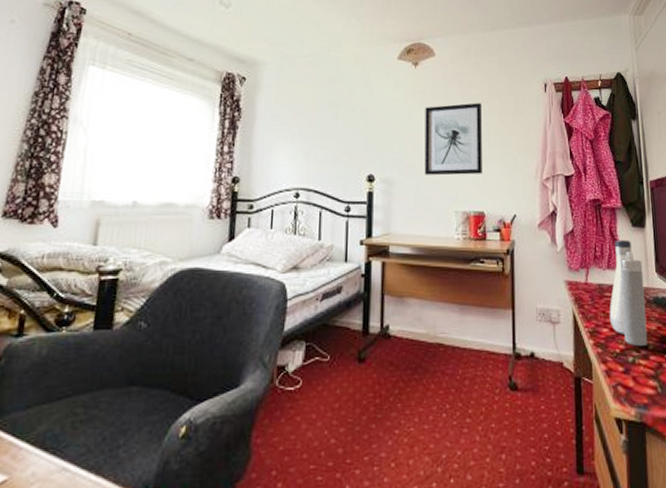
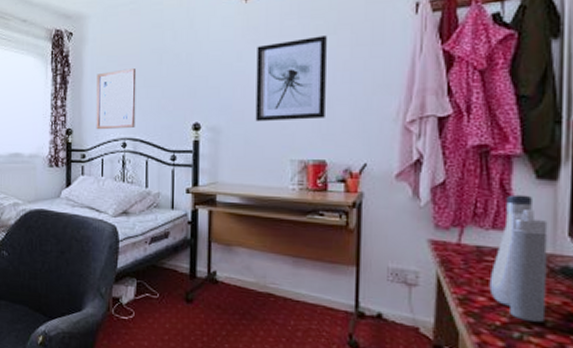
wall art: none [267,118,313,179] -> present [96,69,137,130]

